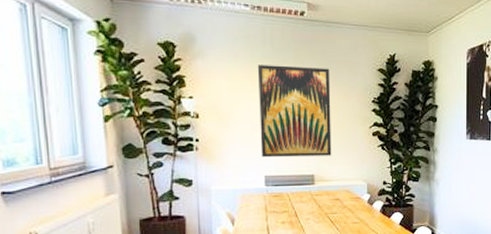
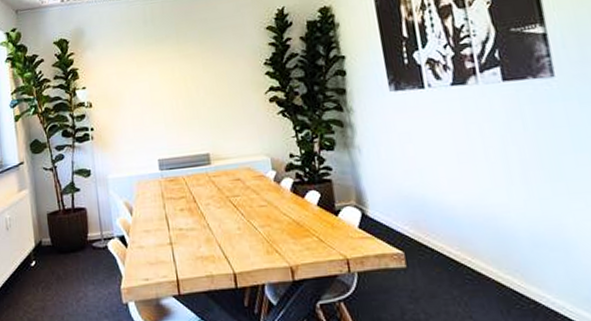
wall art: present [257,65,332,158] -> none [141,36,226,140]

